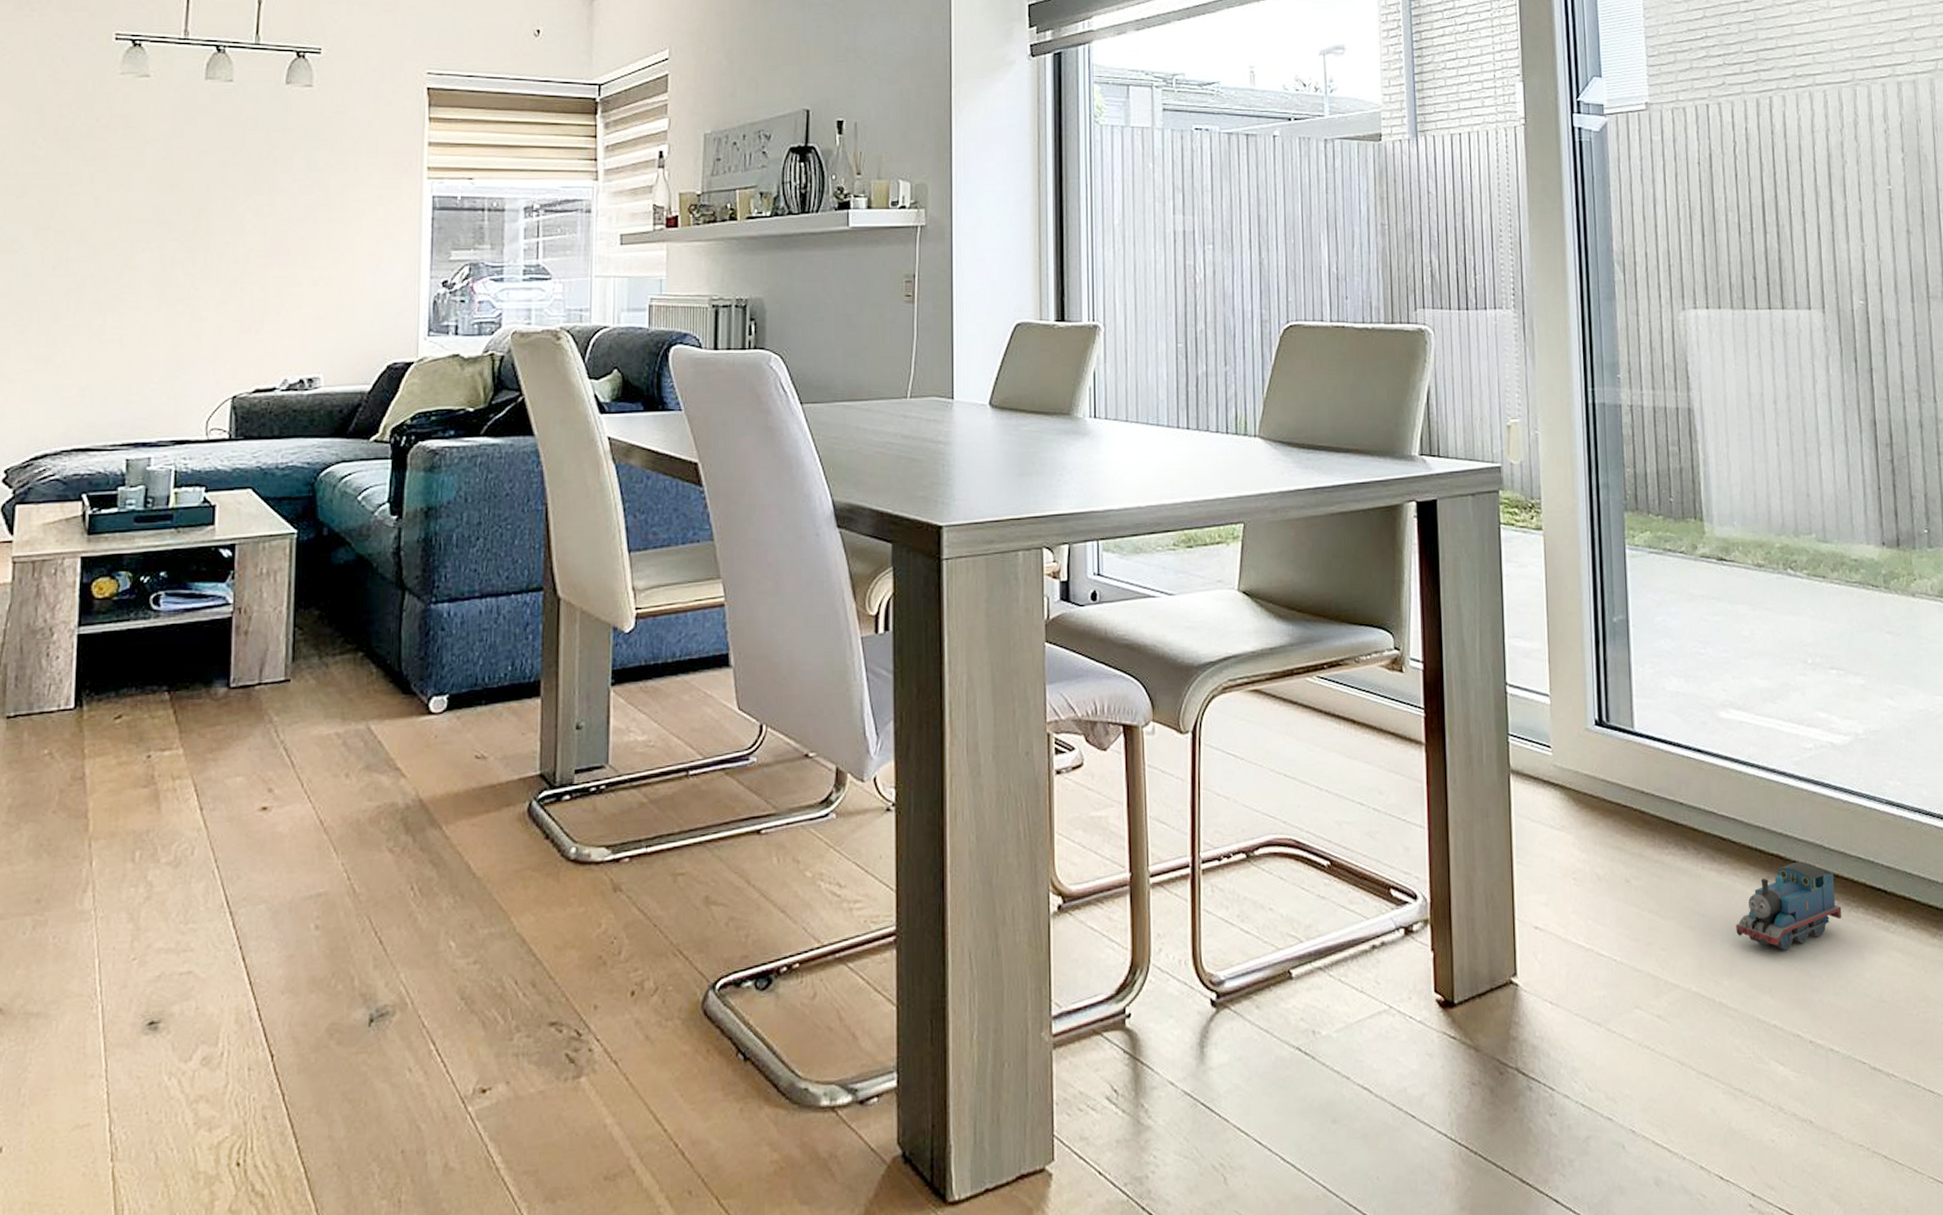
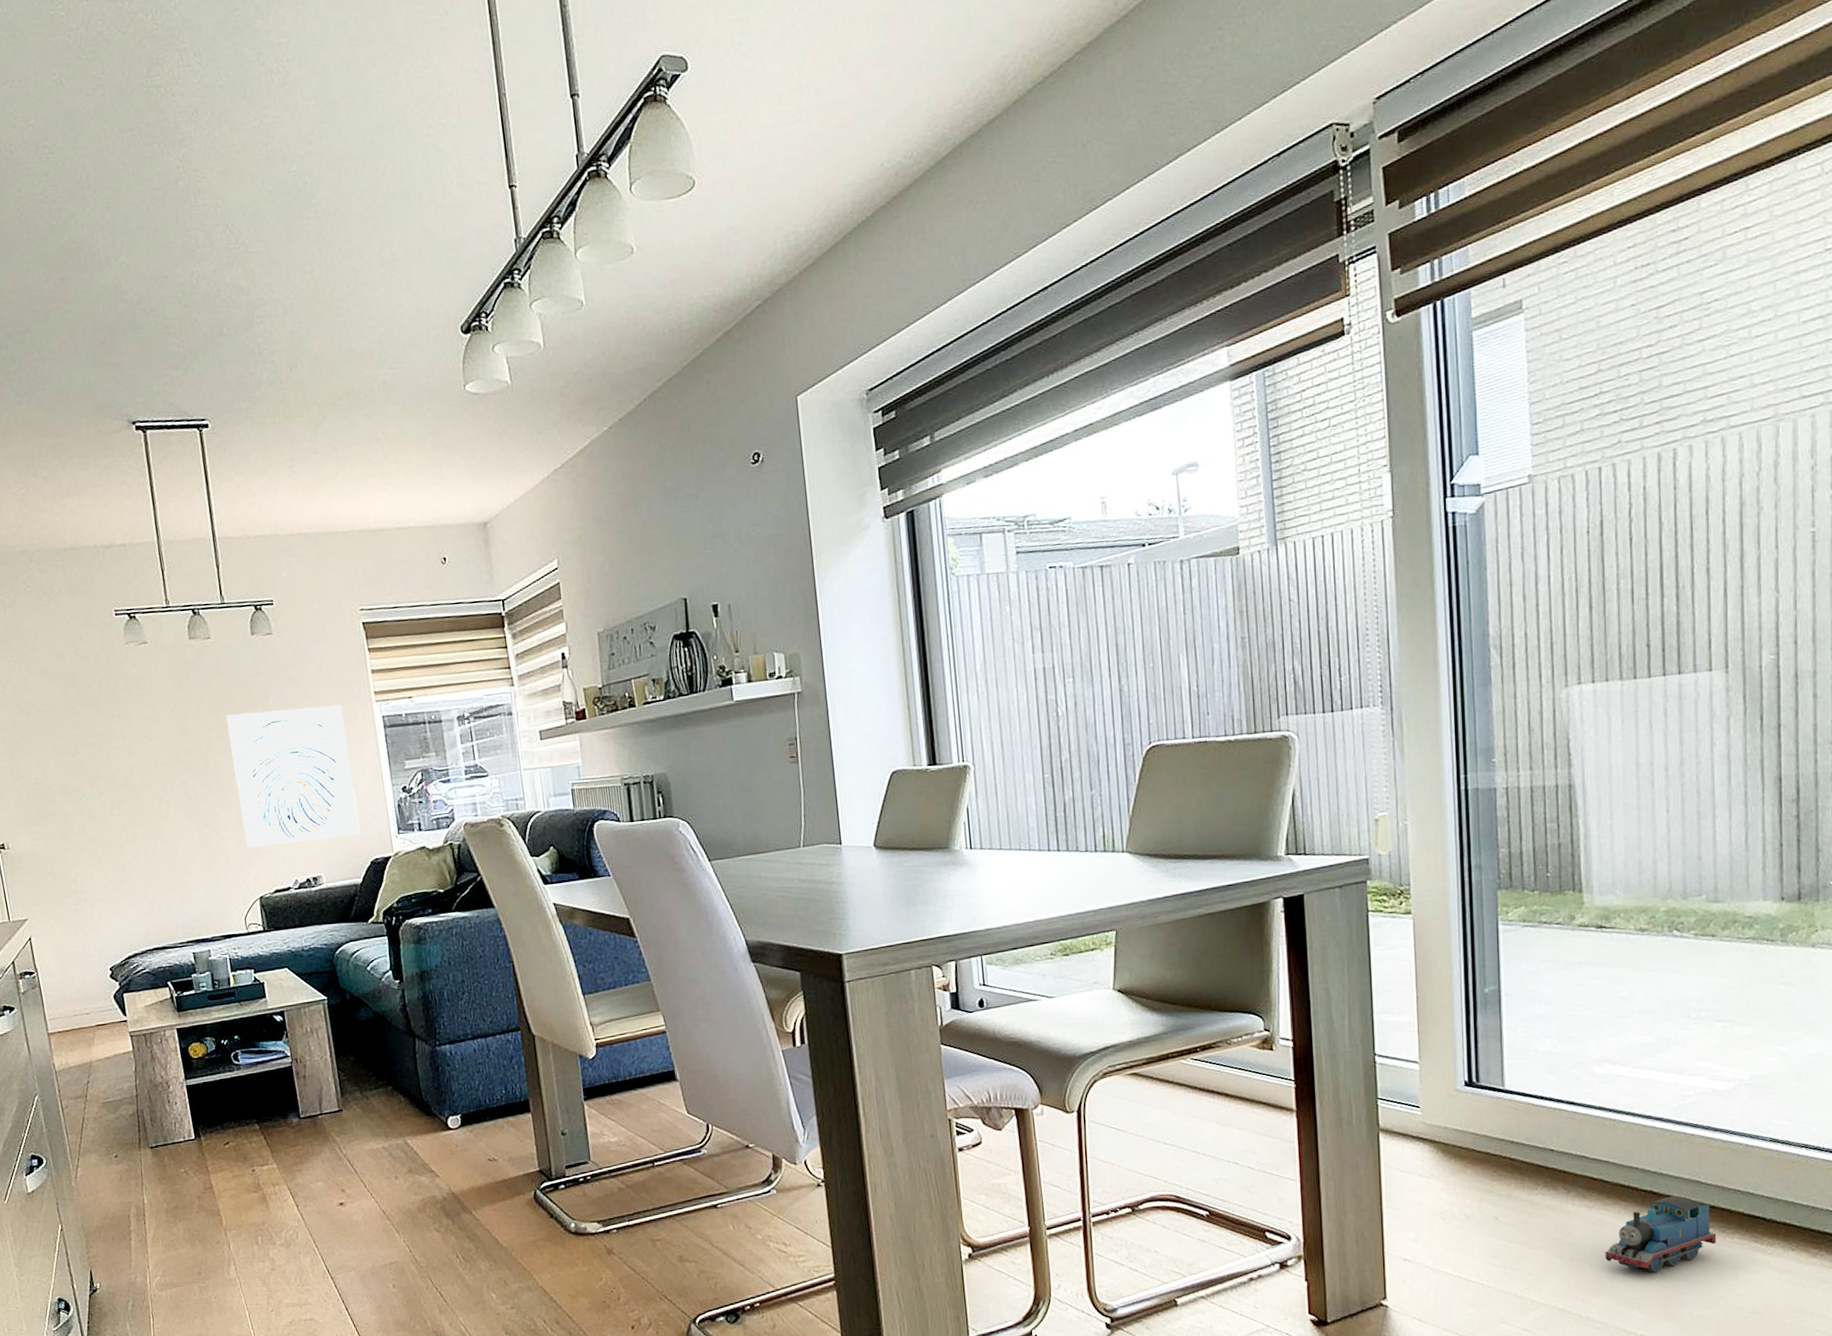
wall art: none [228,172,384,334] -> present [226,704,361,848]

